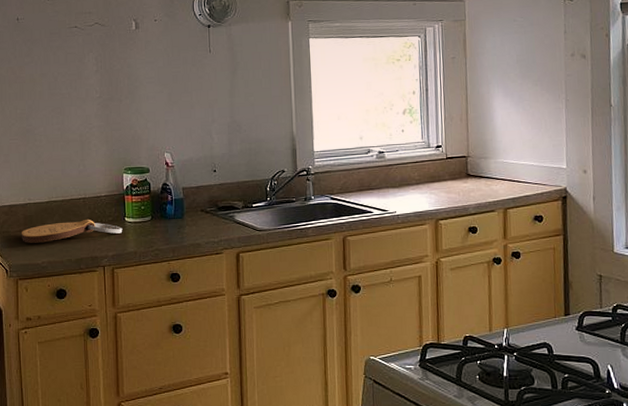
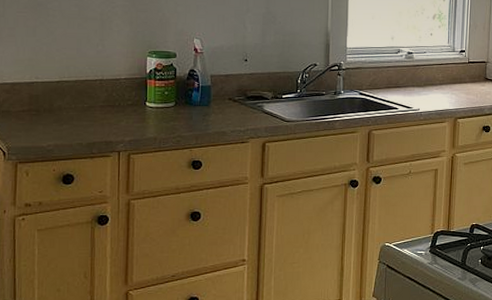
cutting board: present [22,220,123,243] -> none [25,102,143,125]

